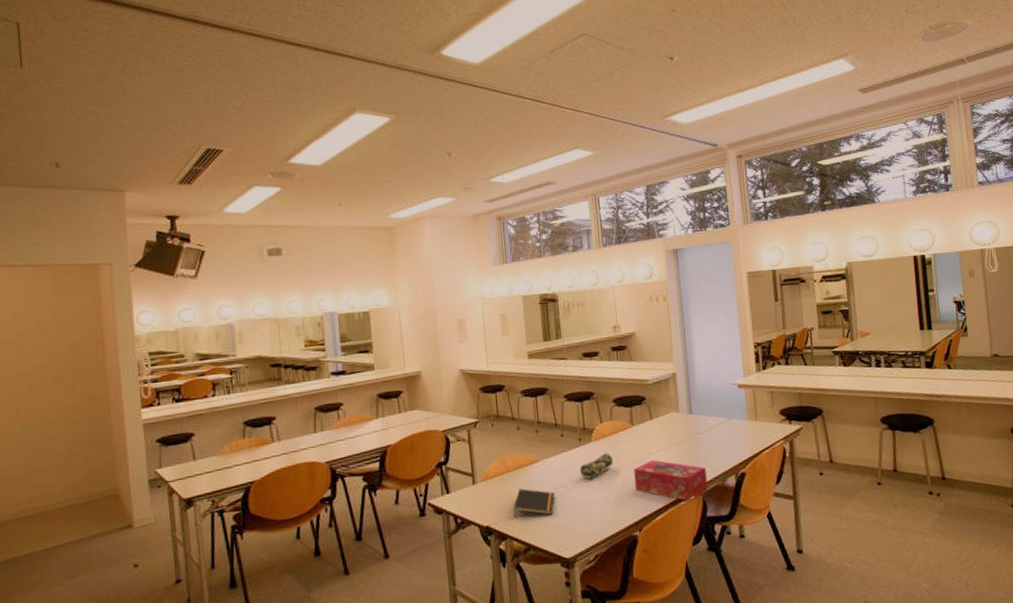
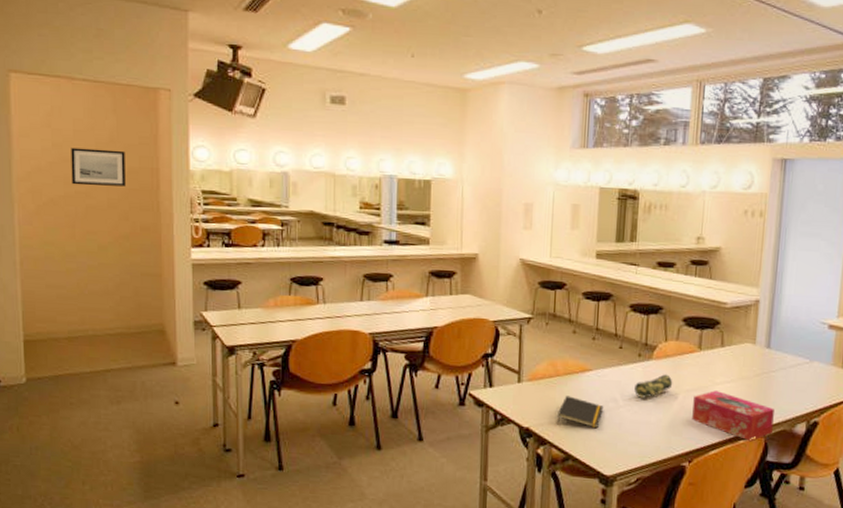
wall art: none [12,326,70,366] -> present [71,147,126,187]

